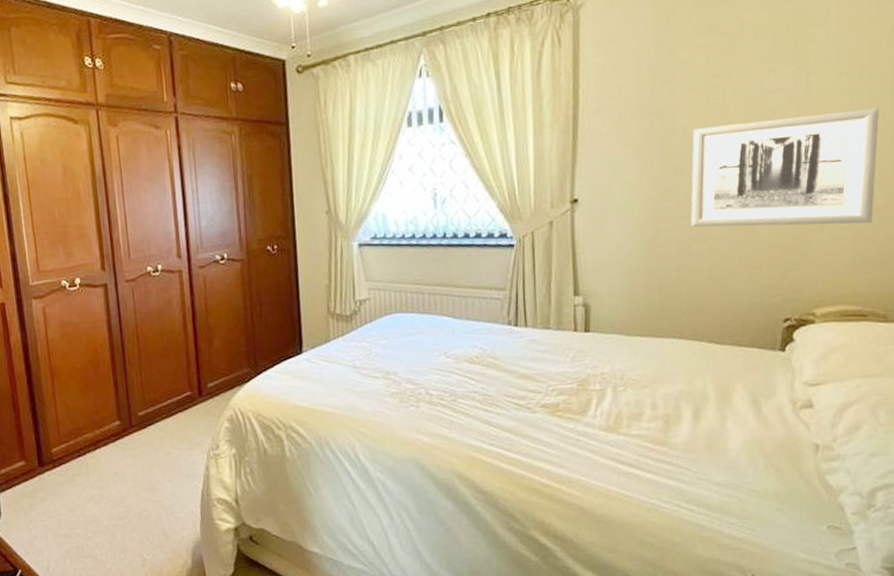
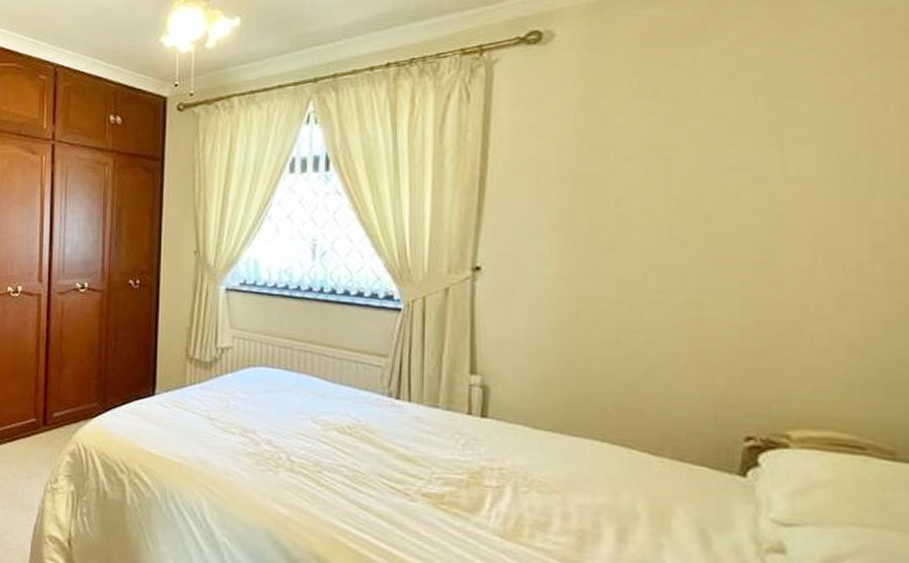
wall art: present [691,107,879,227] -> none [622,197,883,335]

